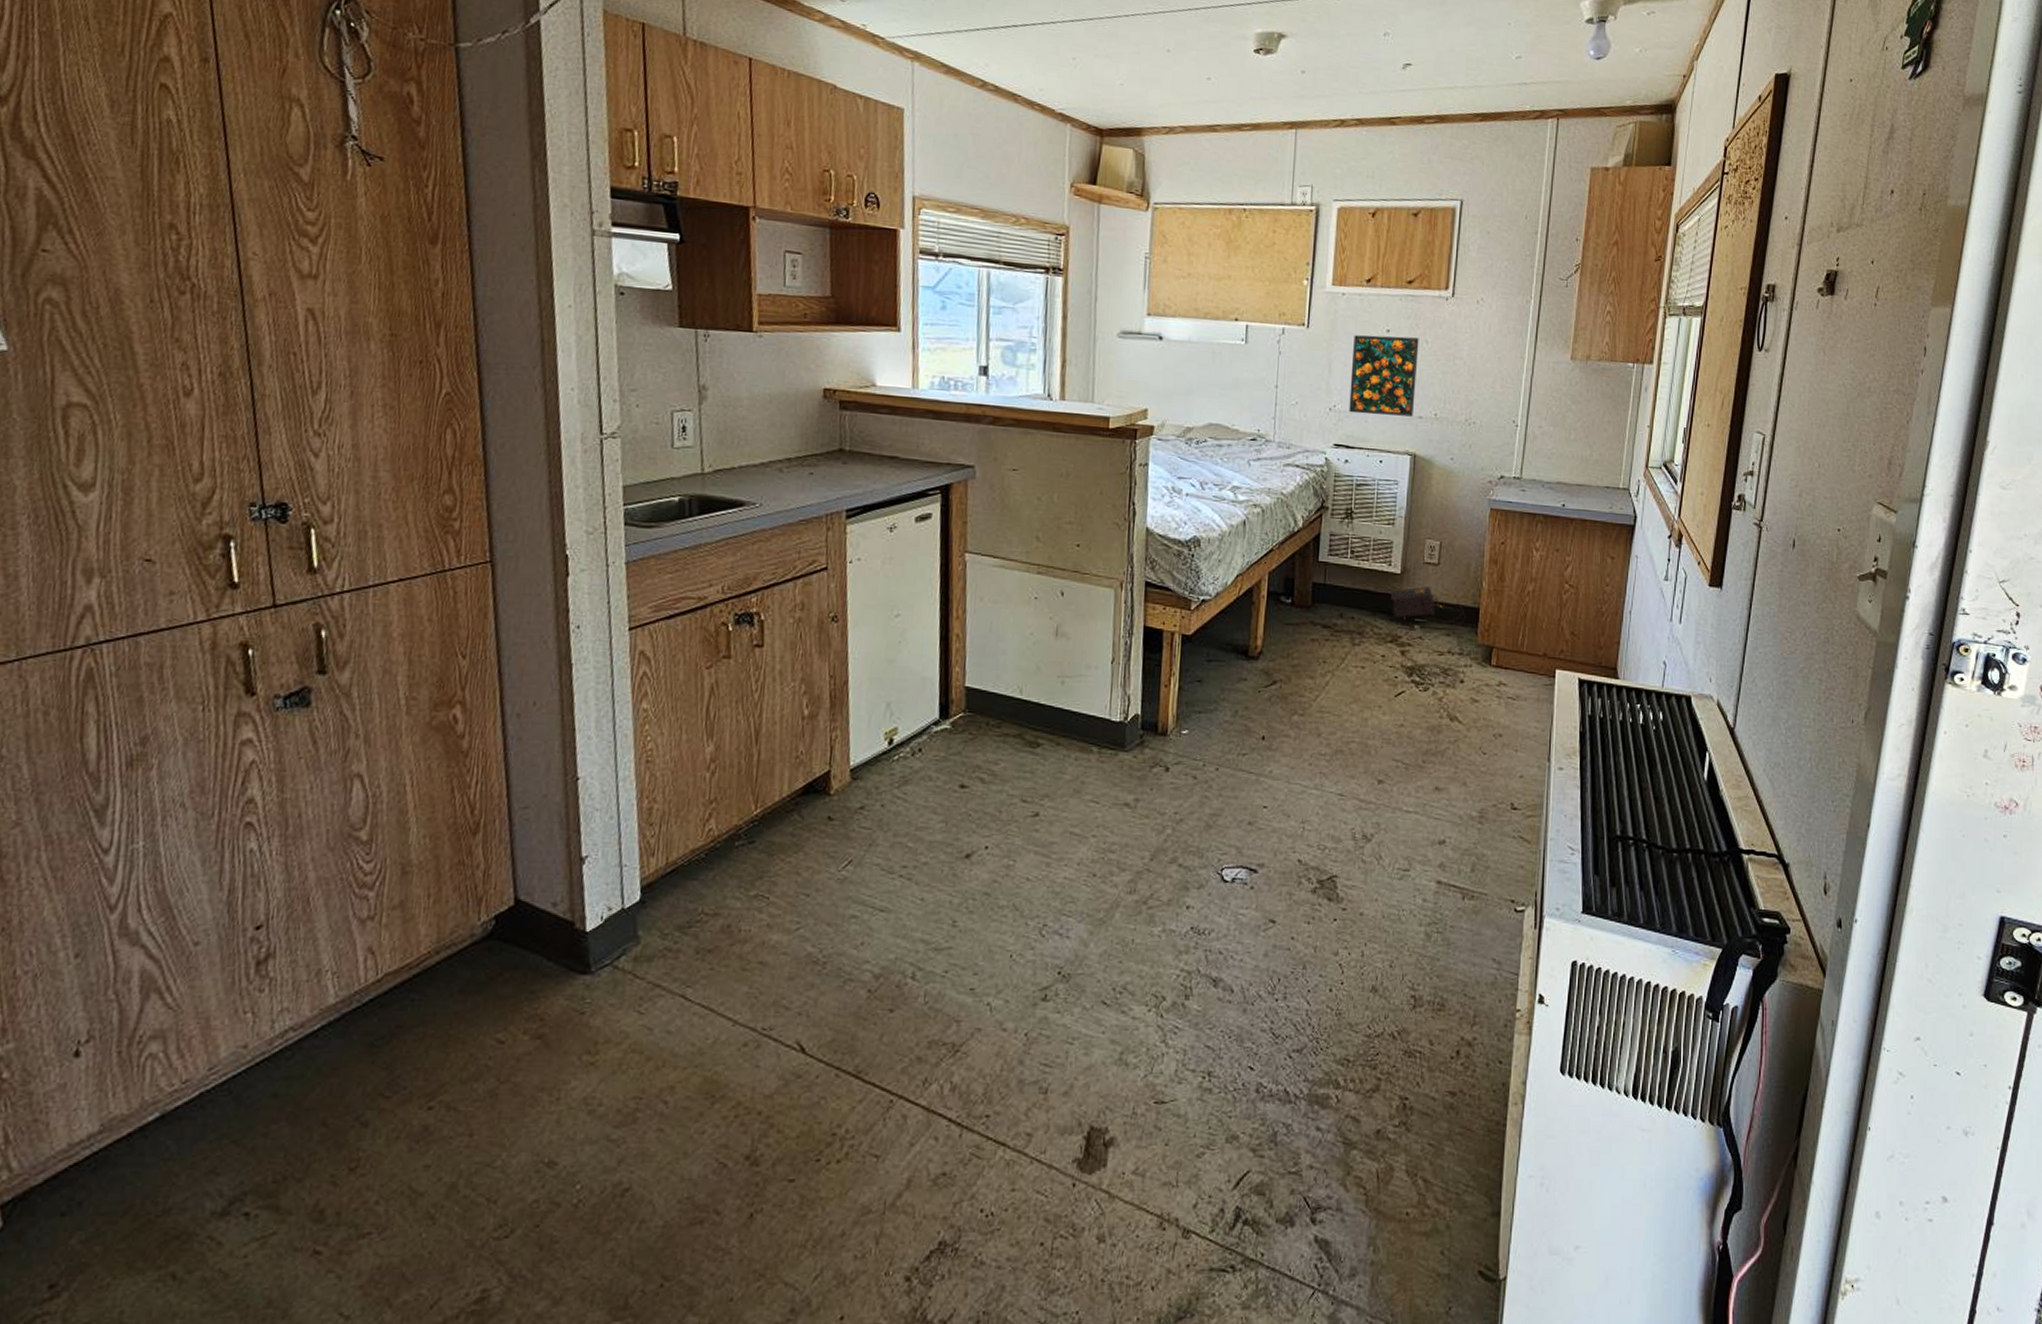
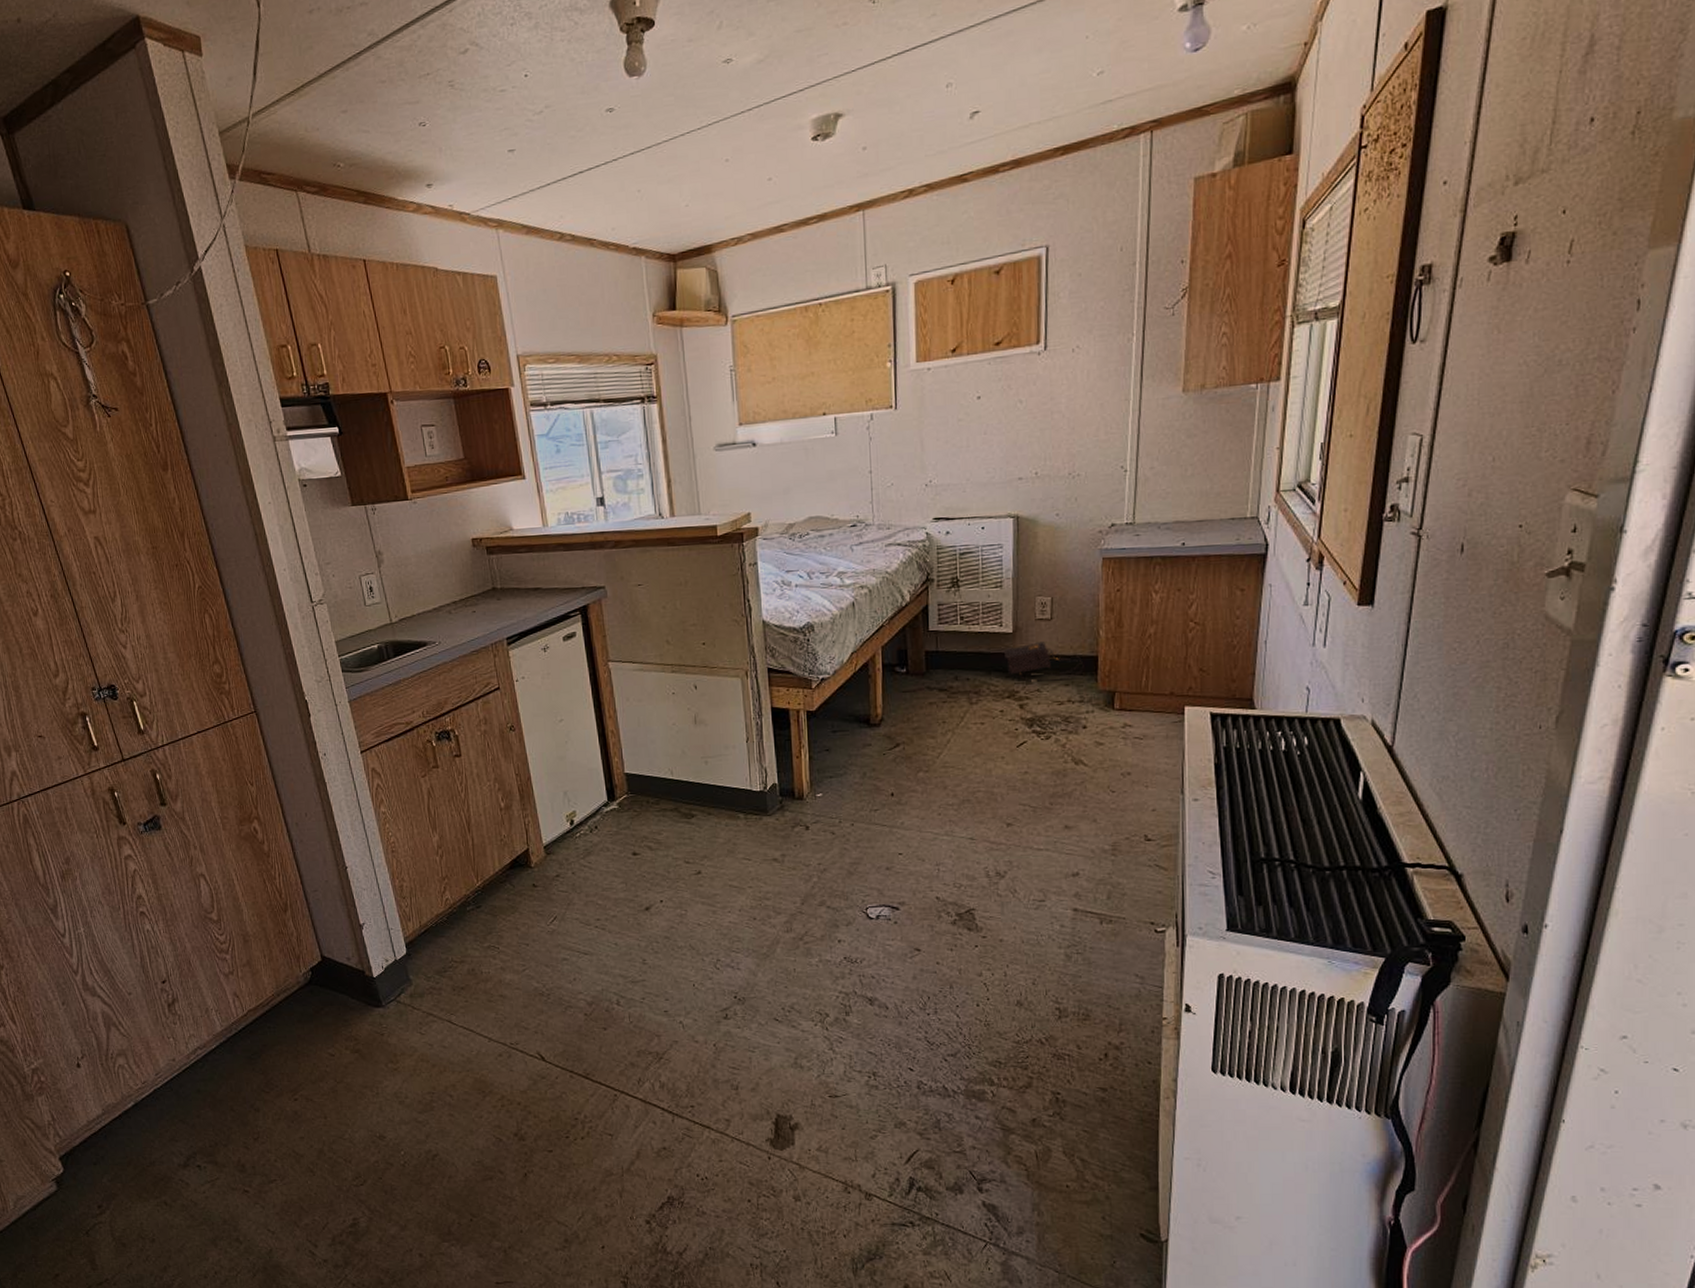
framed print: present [1349,335,1419,417] -> none [943,399,1013,486]

